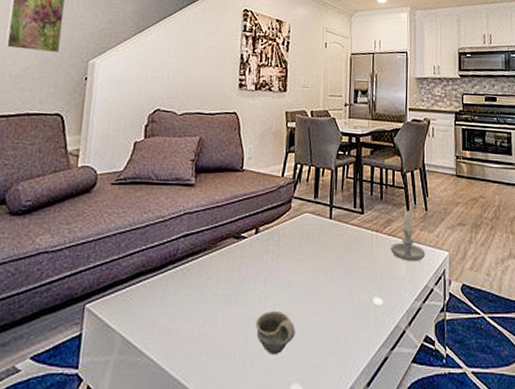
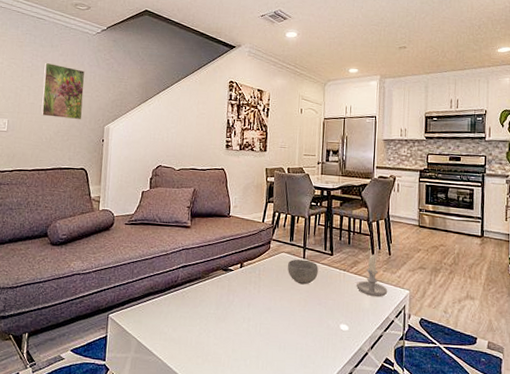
cup: present [255,311,295,354] -> none [241,329,273,363]
bowl: none [311,220,347,251] -> present [287,259,318,285]

